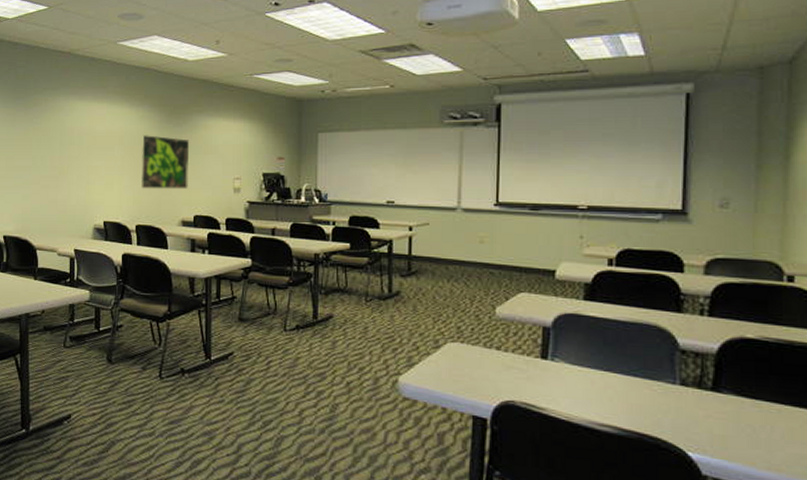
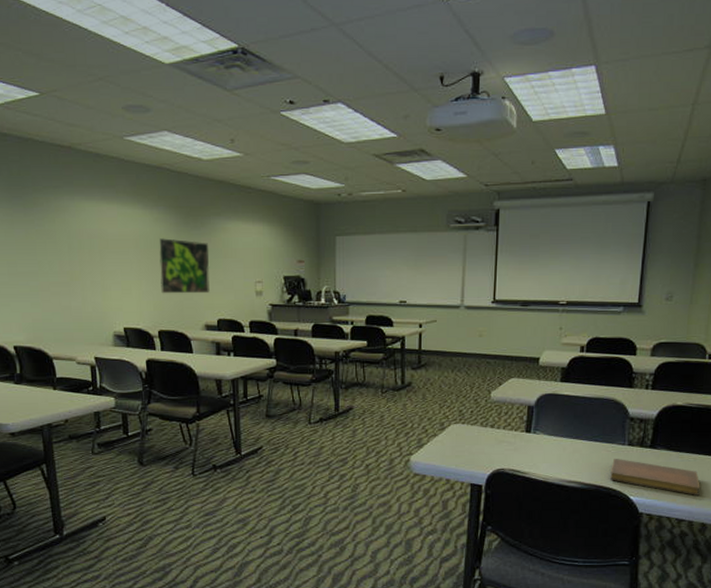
notebook: none [658,401,791,461] -> present [610,459,700,495]

